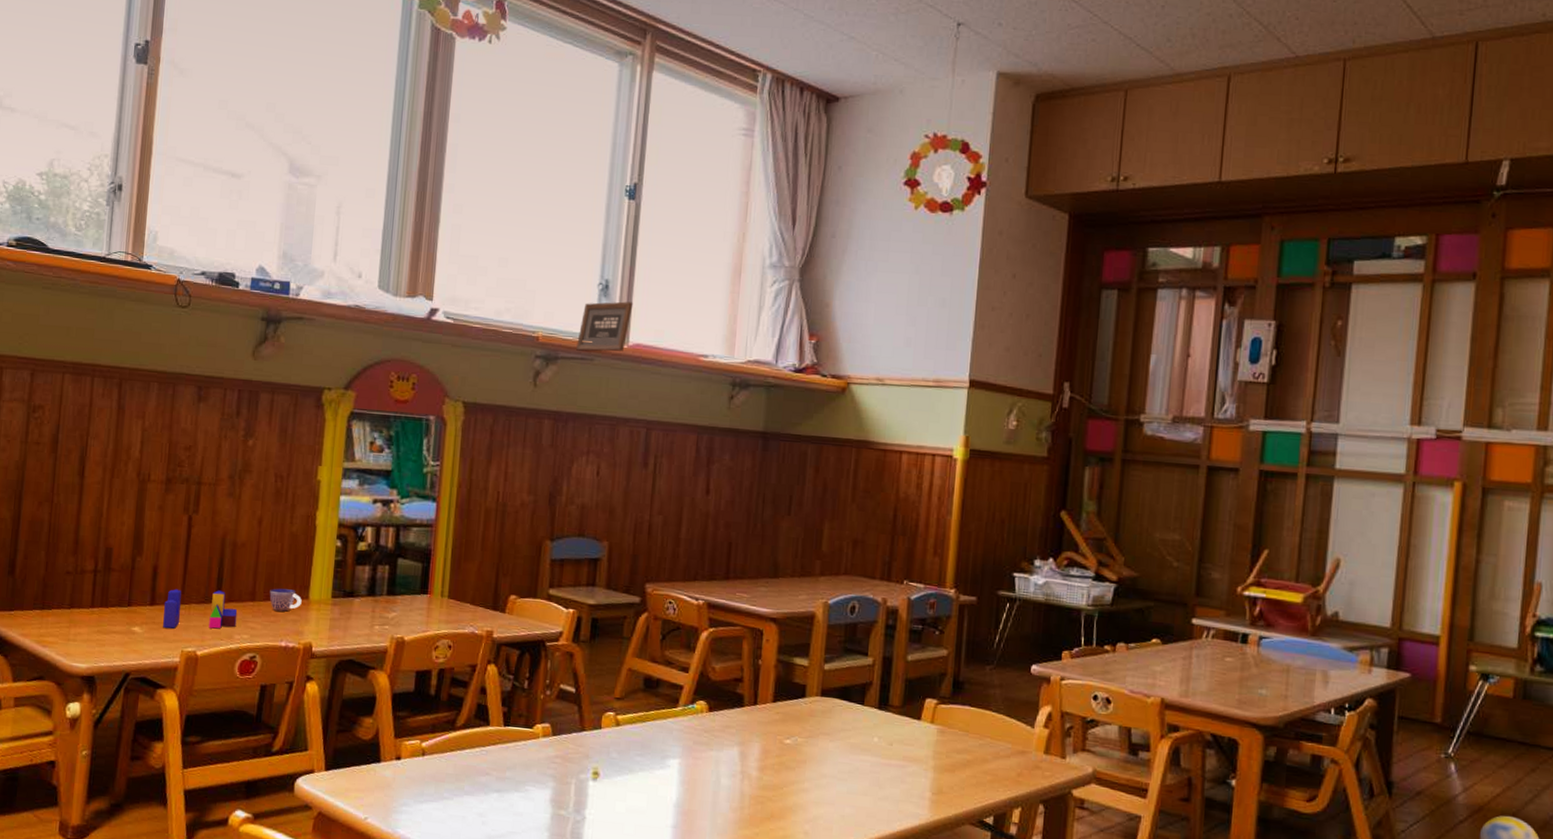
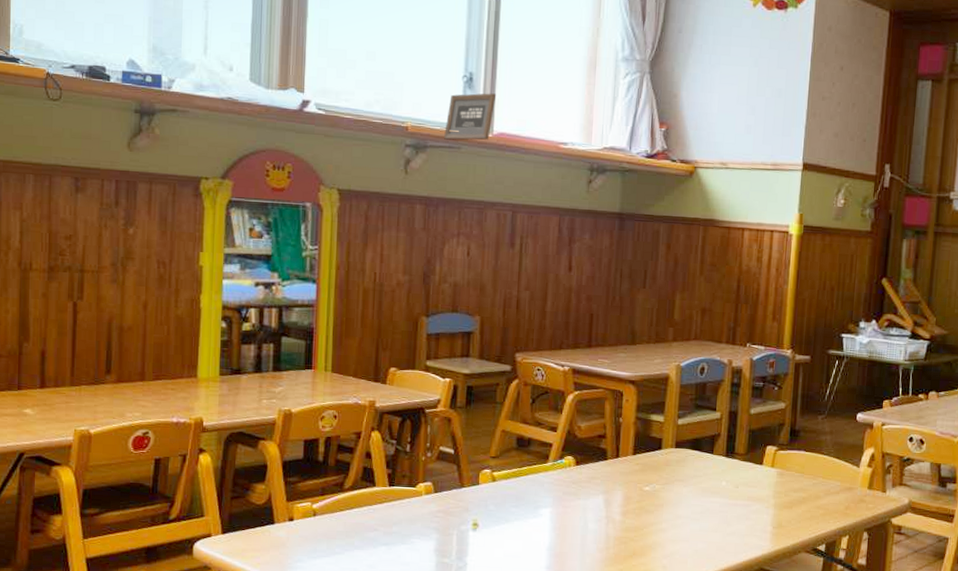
toy blocks: present [163,589,238,629] -> none [54,372,128,409]
cup: present [269,588,302,612] -> none [158,368,191,390]

